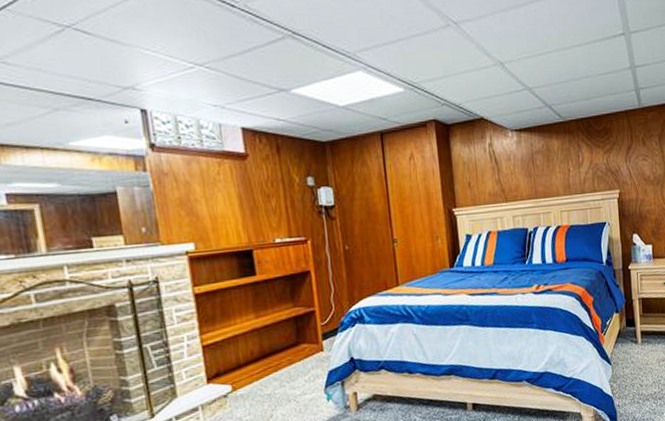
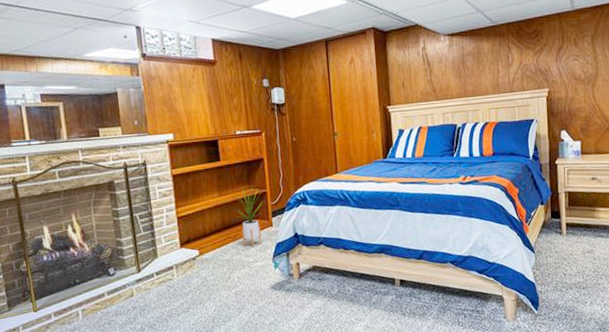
house plant: none [278,304,311,378] -> present [237,186,263,247]

